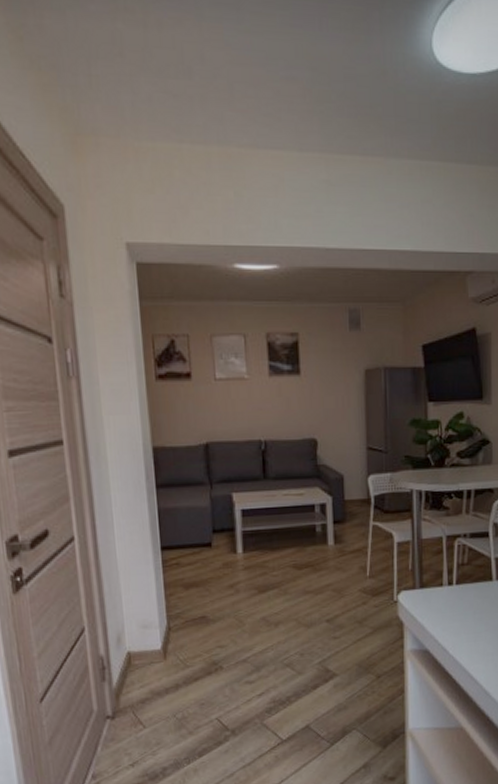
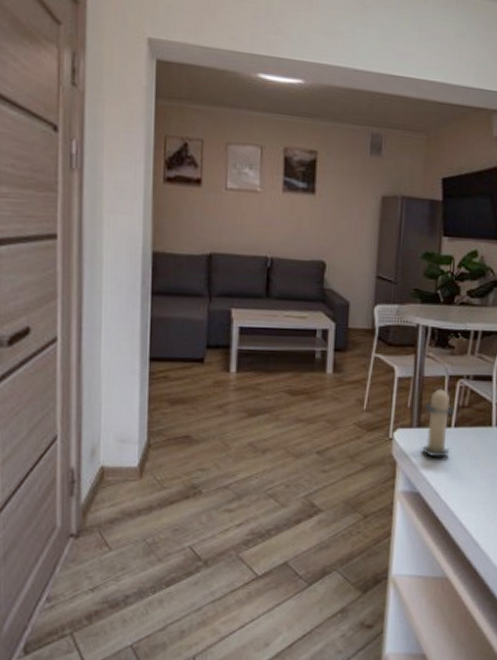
candle: none [426,545,456,615] -> present [422,384,456,458]

